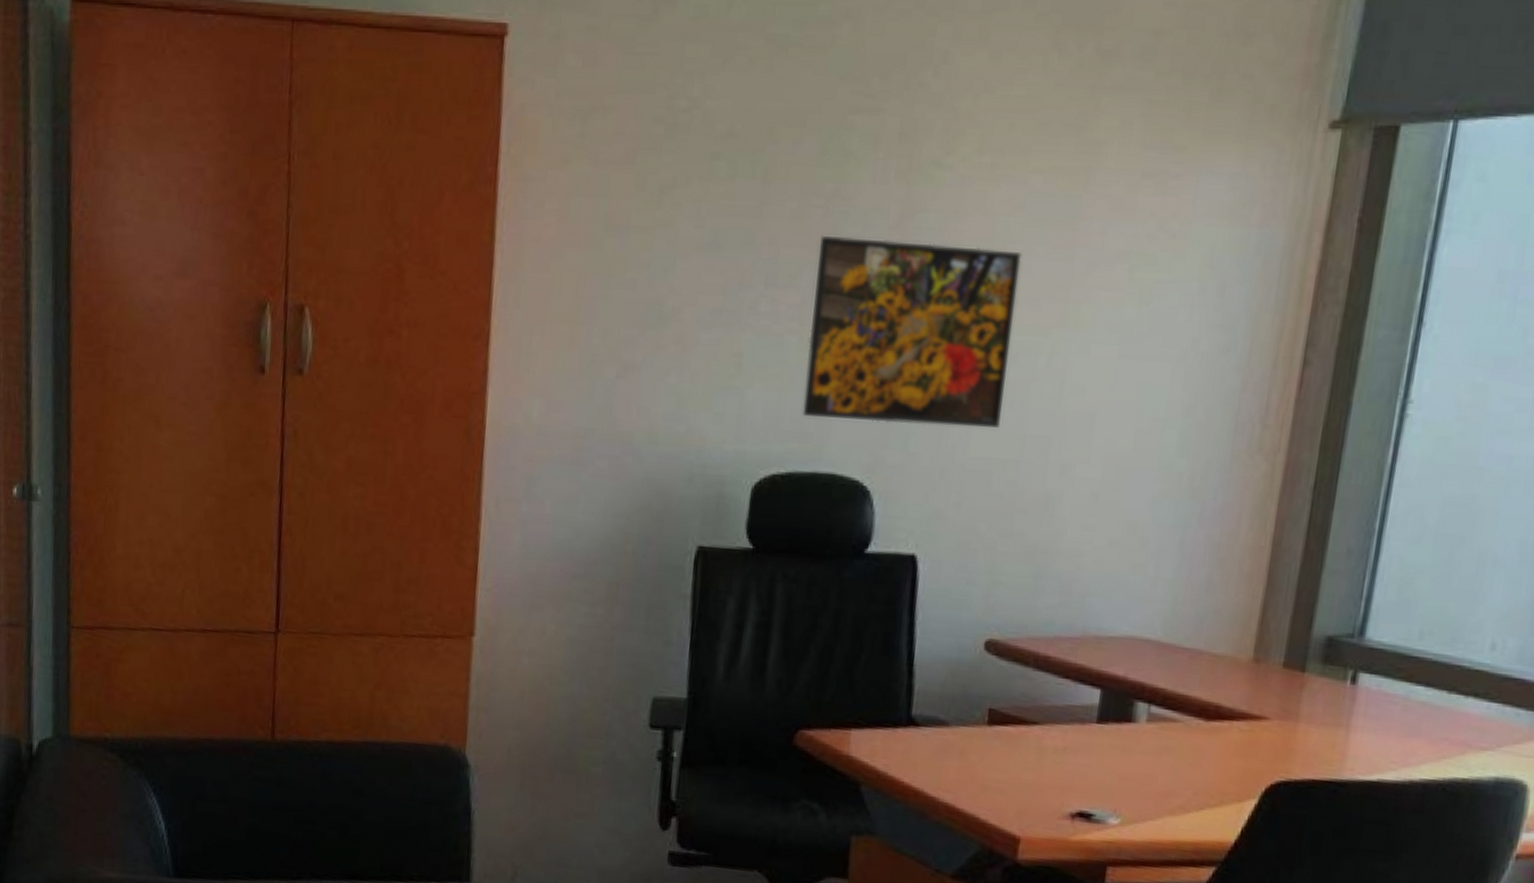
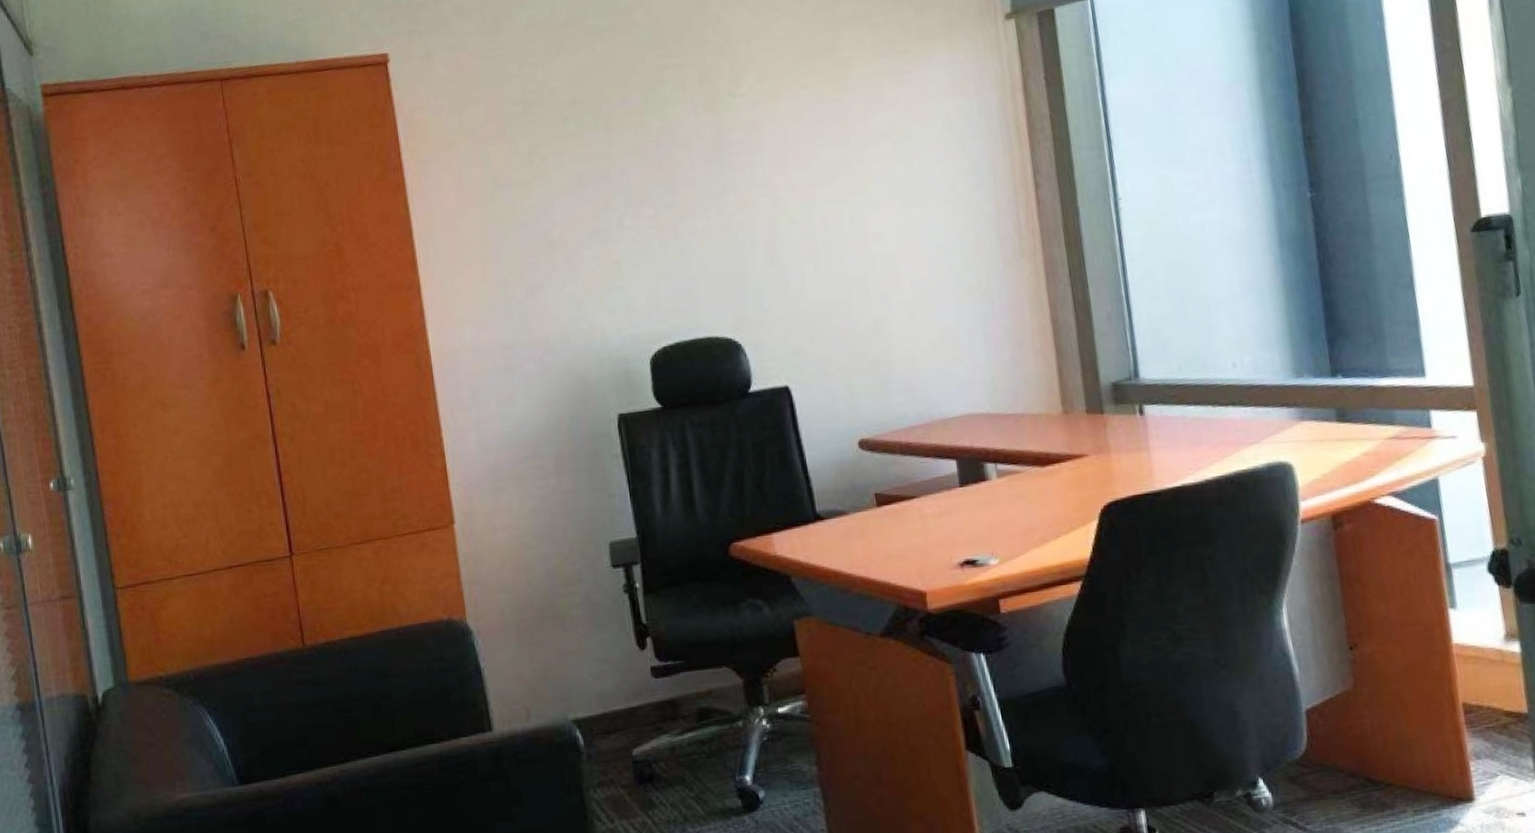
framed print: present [802,236,1022,429] -> none [658,146,826,297]

